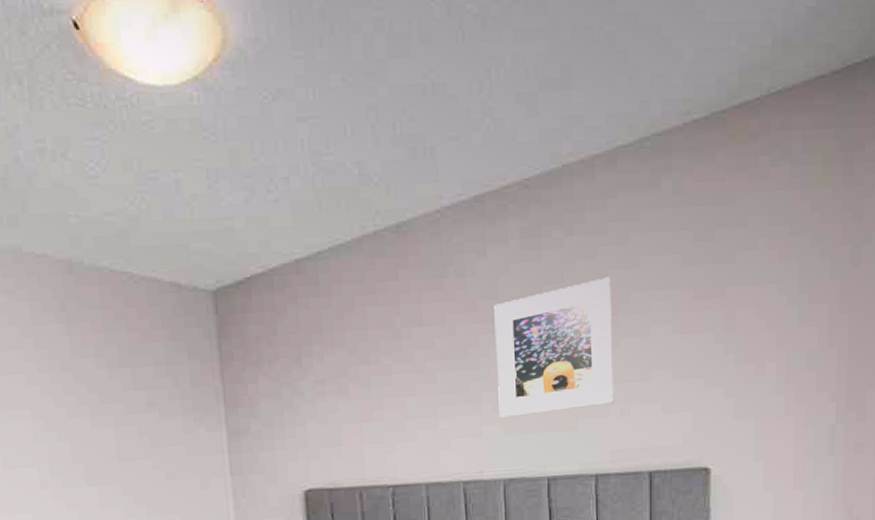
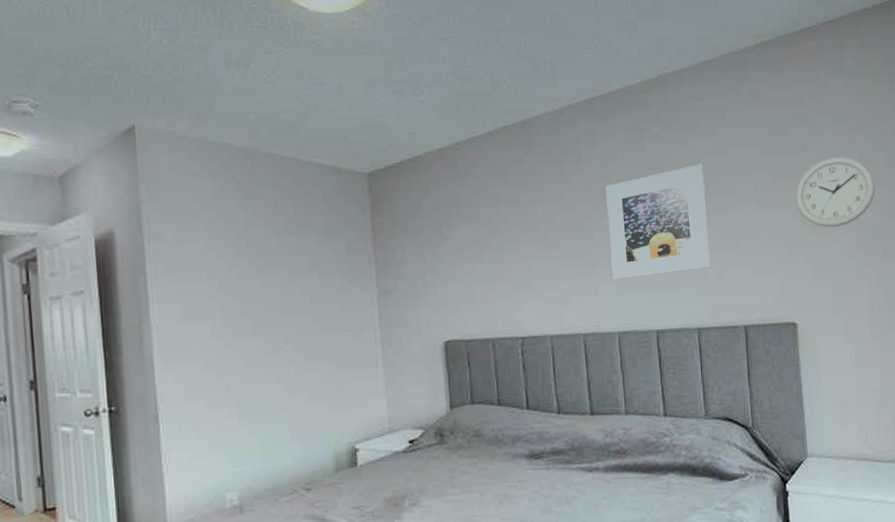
wall clock: none [718,266,816,355] -> present [795,156,876,228]

